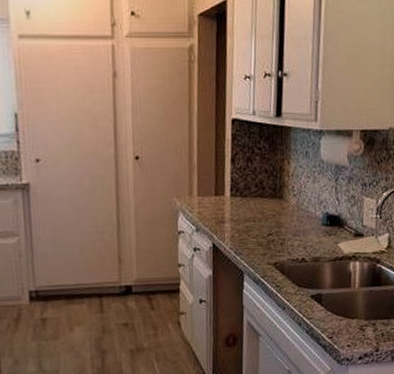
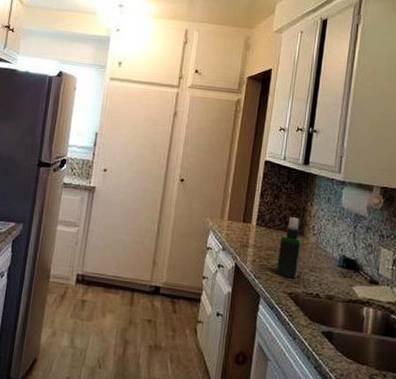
spray bottle: none [258,180,283,248] -> present [277,217,303,279]

